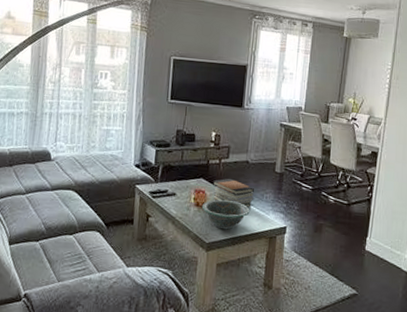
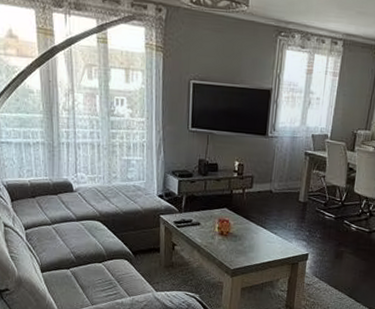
decorative bowl: present [201,199,250,230] -> none [226,228,273,257]
book stack: present [213,178,254,208] -> none [237,207,278,236]

